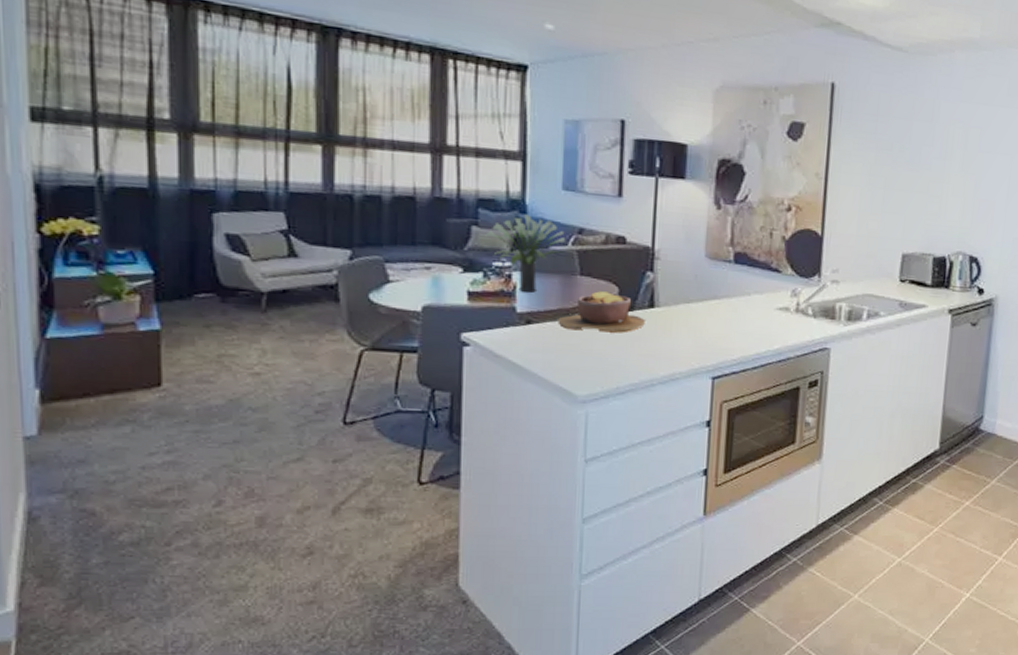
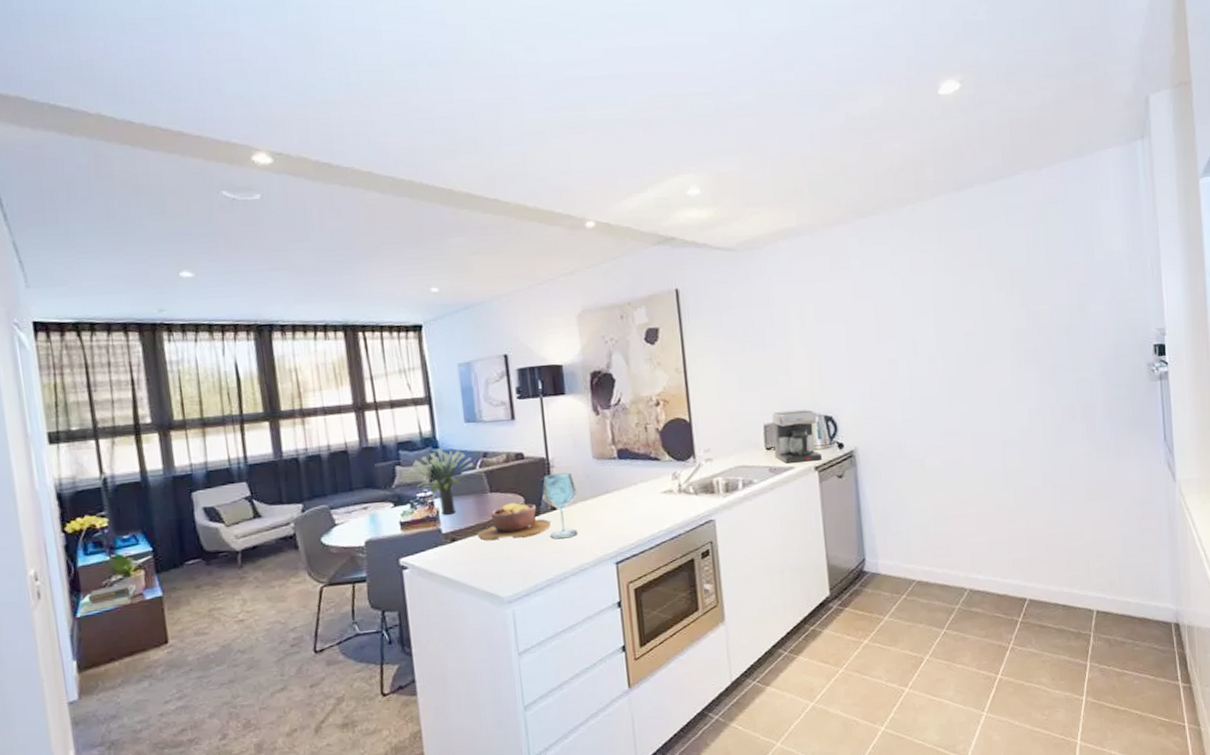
books: none [49,306,128,337] -> present [79,581,137,616]
wine glass: none [639,266,681,342] -> present [541,472,578,540]
coffee maker: none [908,241,962,303] -> present [772,409,823,463]

